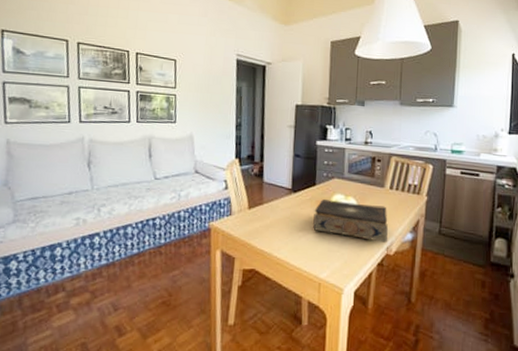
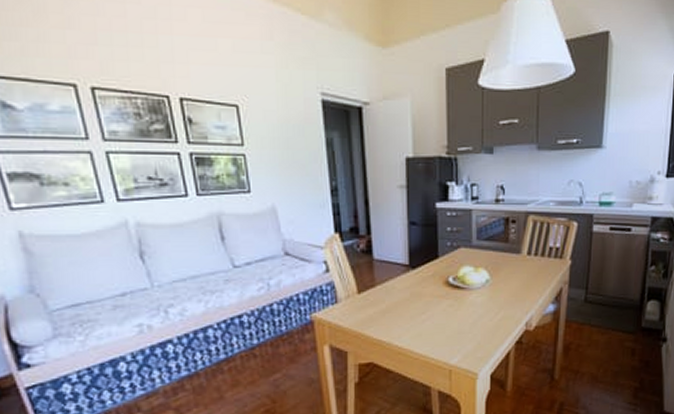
book: present [313,200,388,243] -> none [438,274,526,318]

